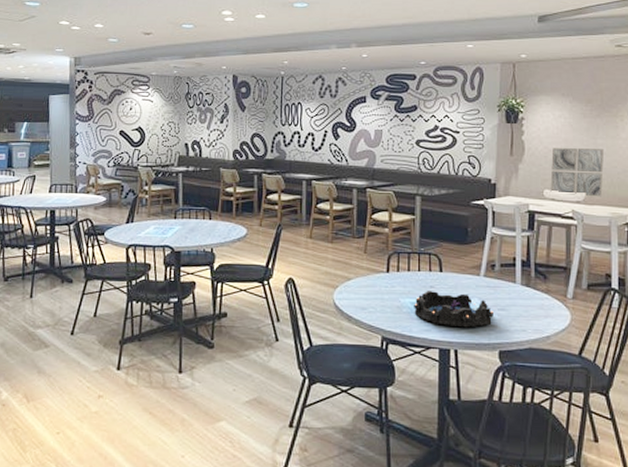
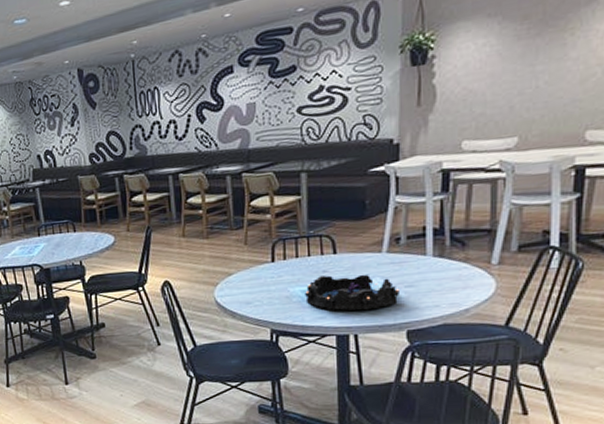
wall art: present [550,148,605,197] -> none [470,77,546,144]

